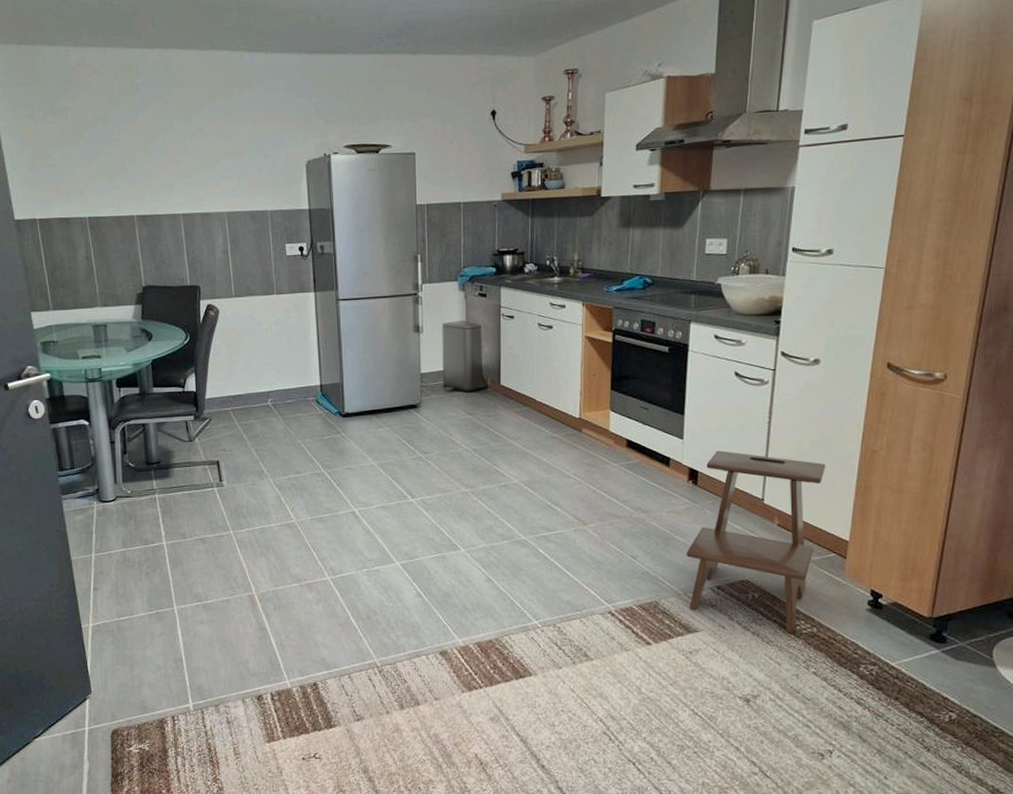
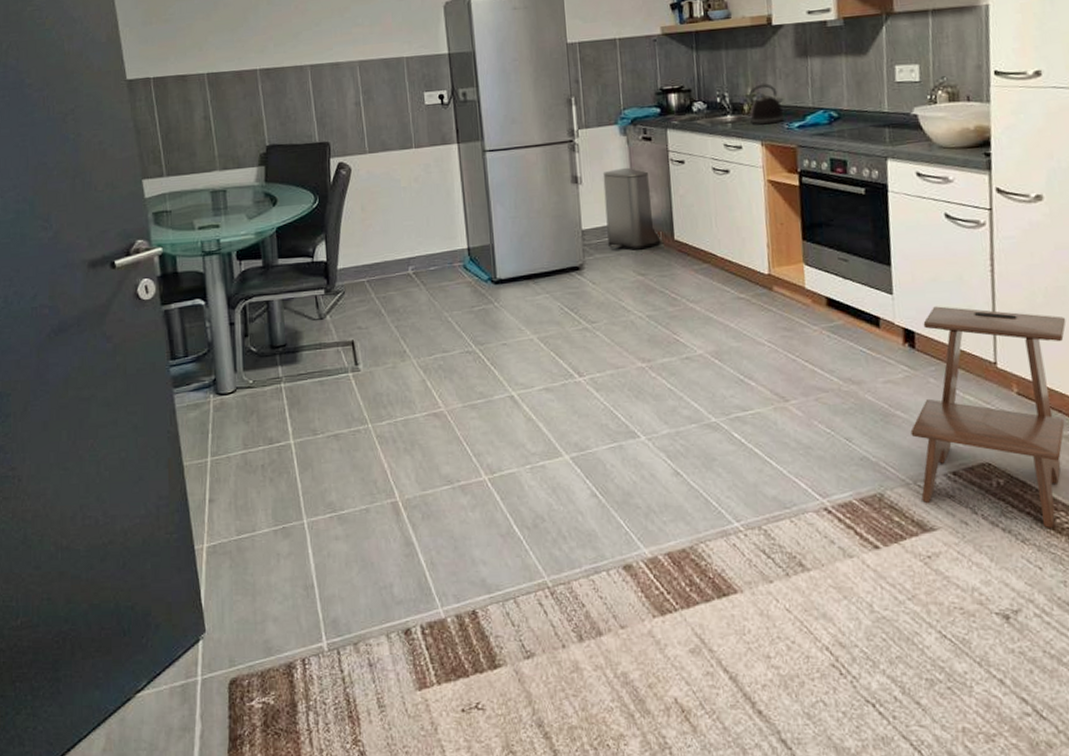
kettle: none [572,250,606,287] -> present [748,83,785,125]

